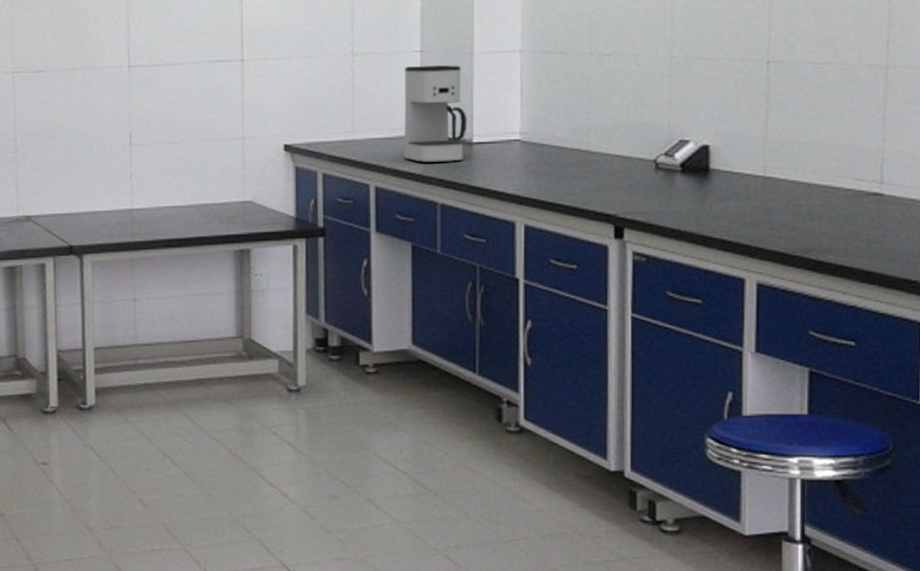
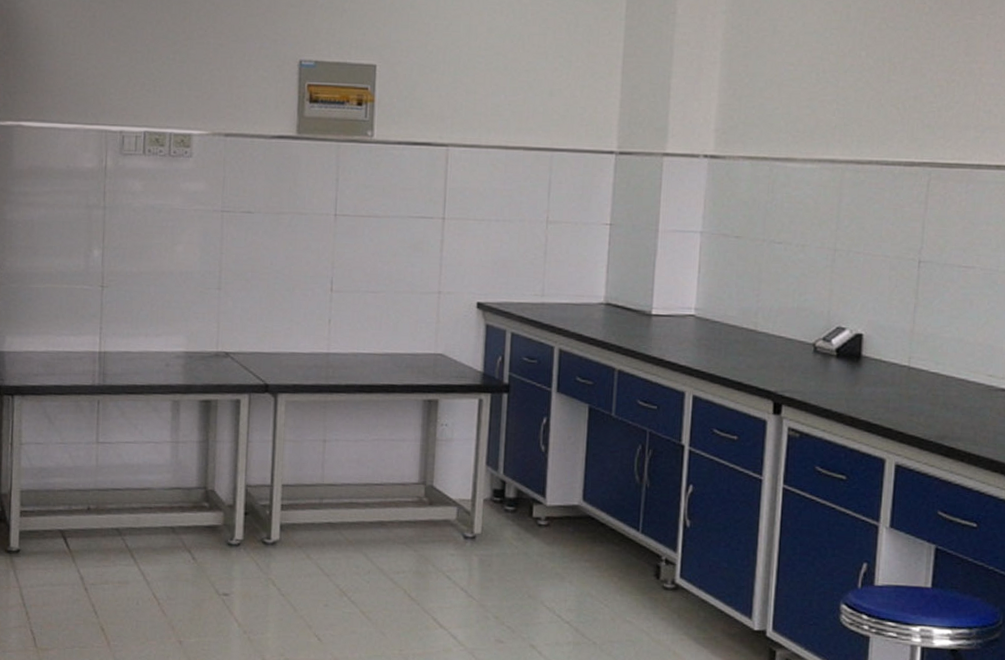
coffee maker: present [403,65,468,163] -> none [587,238,648,332]

